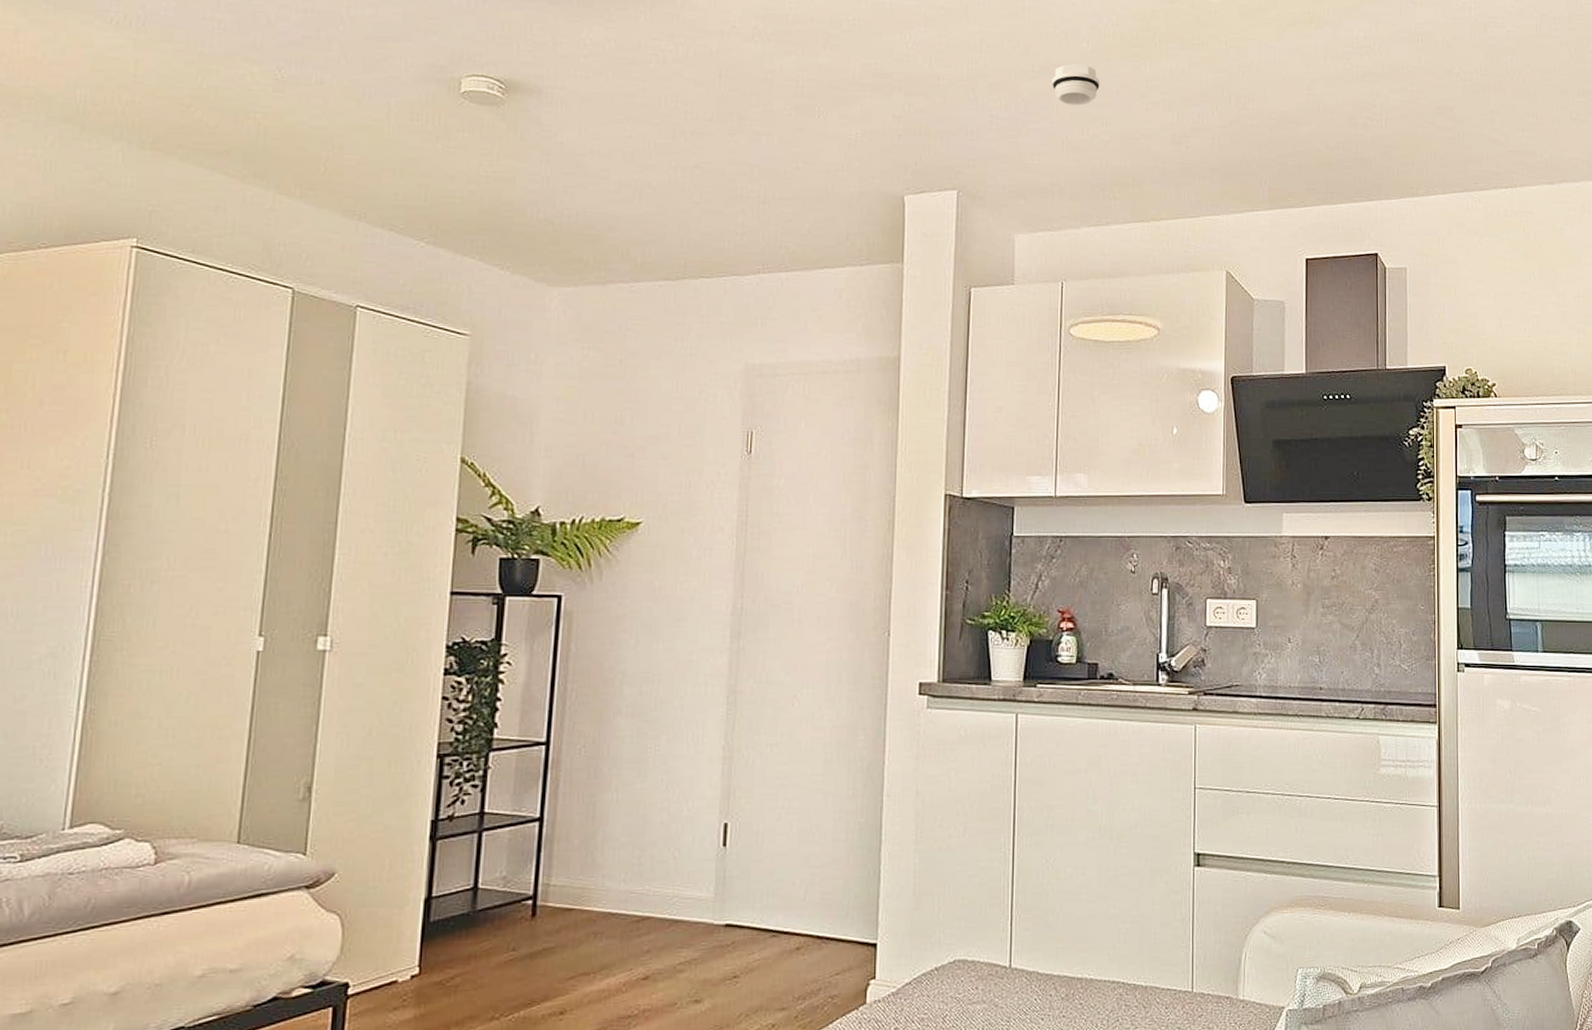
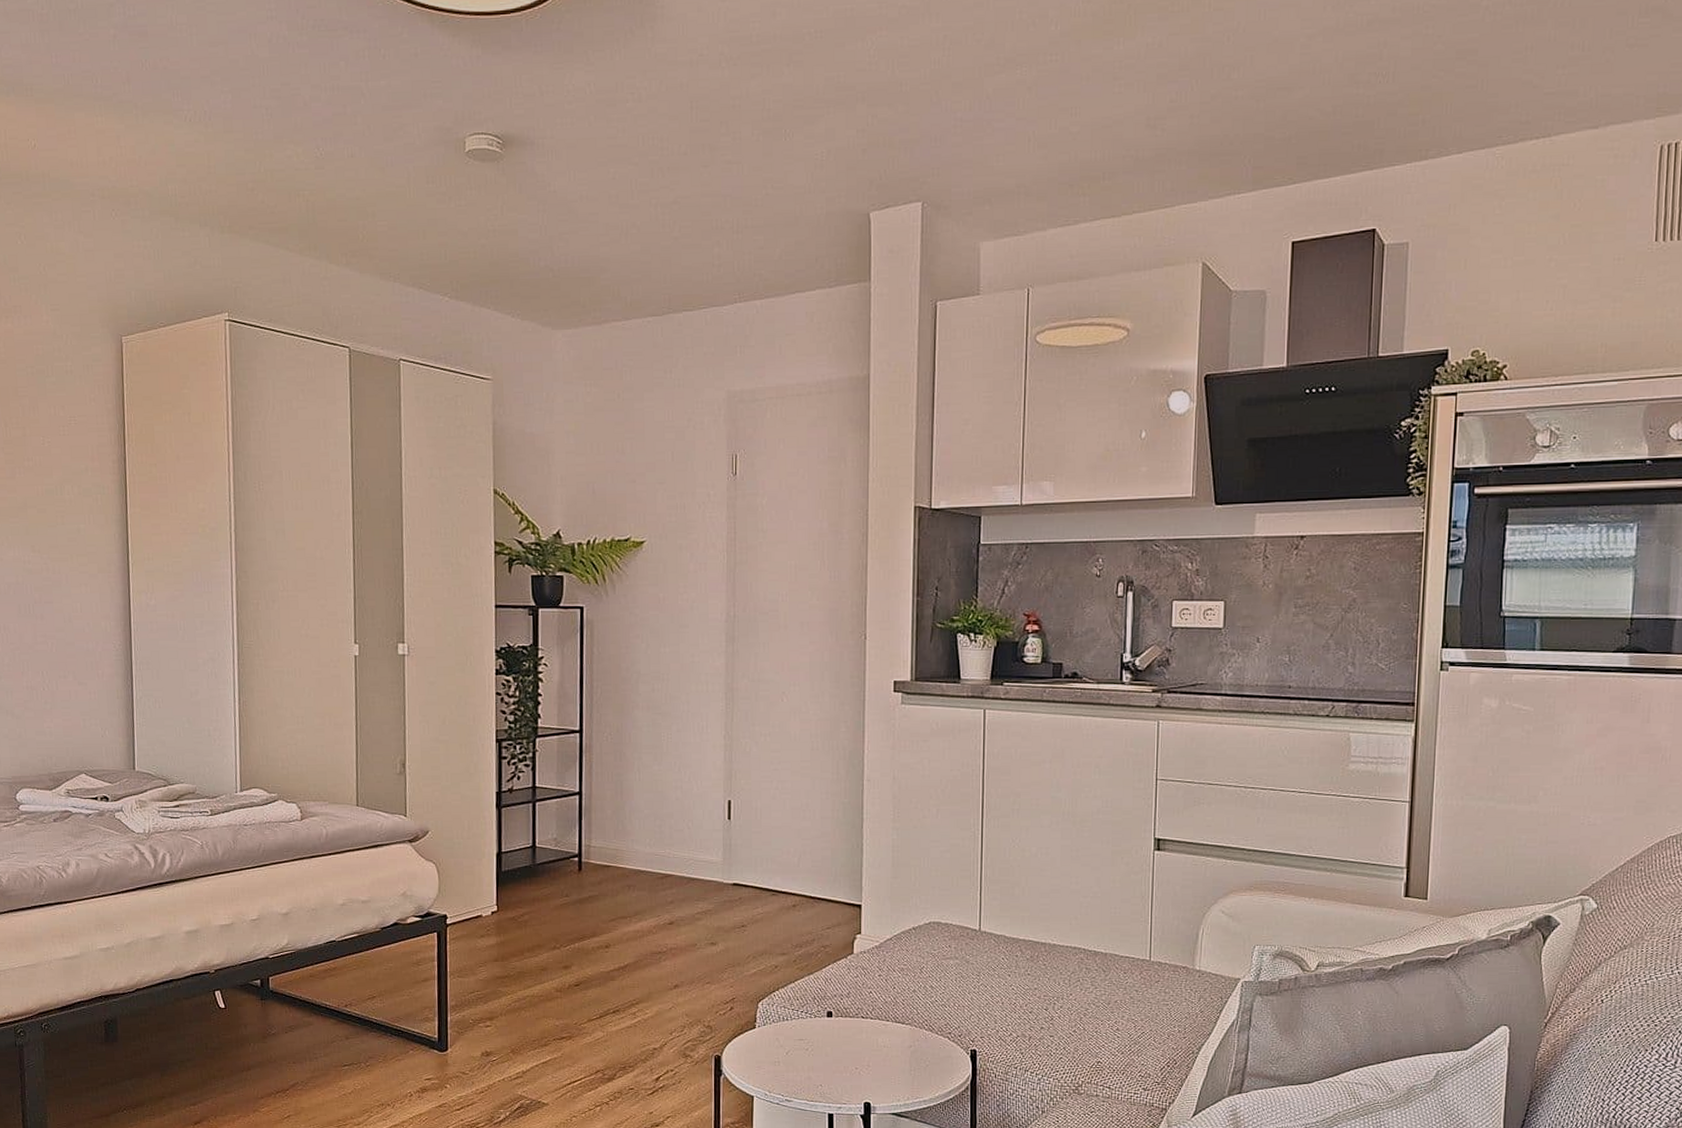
smoke detector: present [1051,64,1100,106] -> none [1017,51,1069,98]

